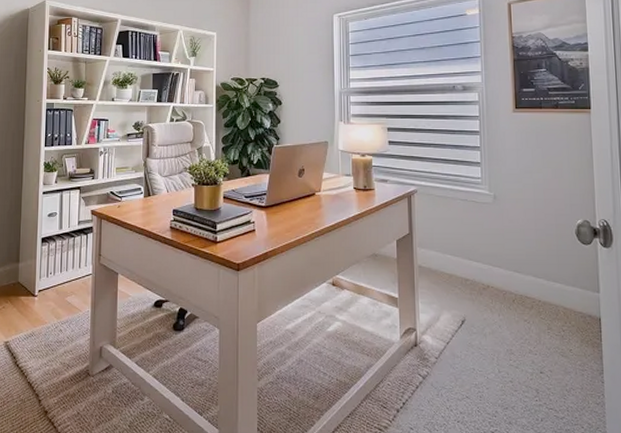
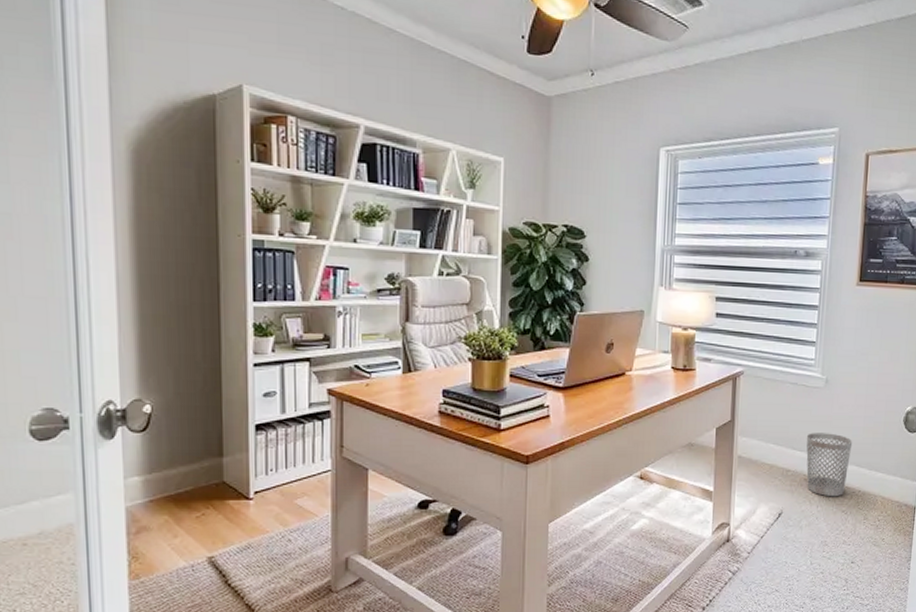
wastebasket: none [481,245,527,306] -> present [806,433,853,497]

